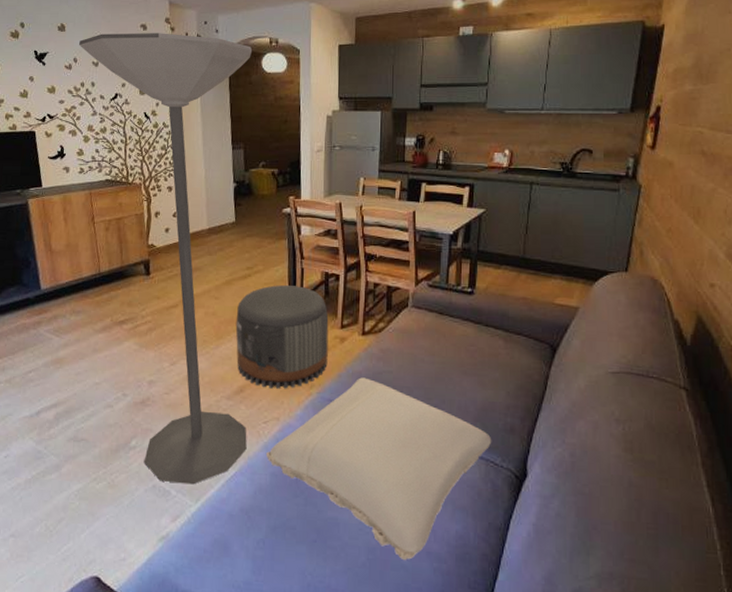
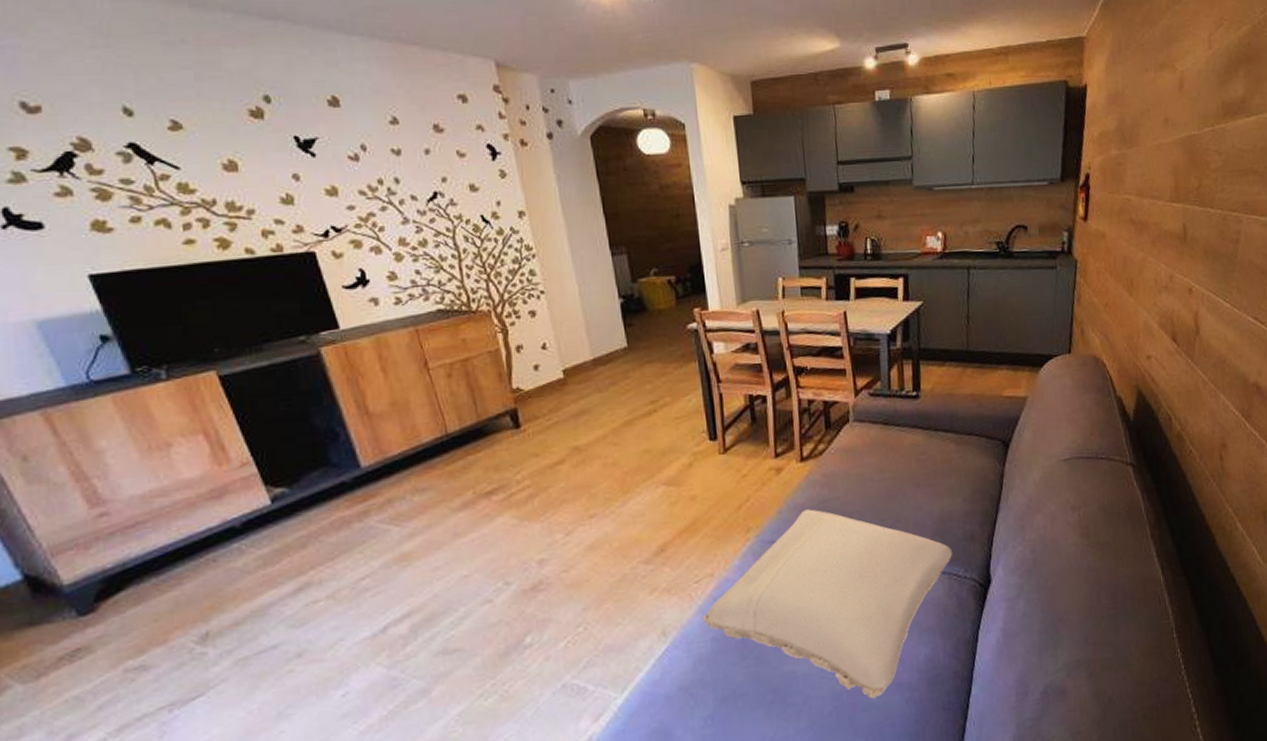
floor lamp: present [79,33,253,485] -> none [366,106,678,678]
pouf: present [235,284,329,389] -> none [644,415,764,542]

